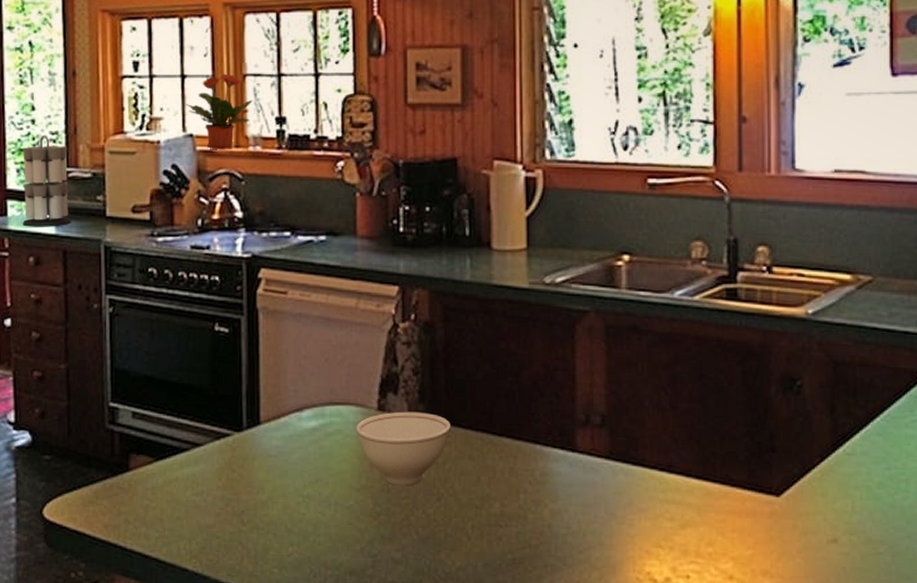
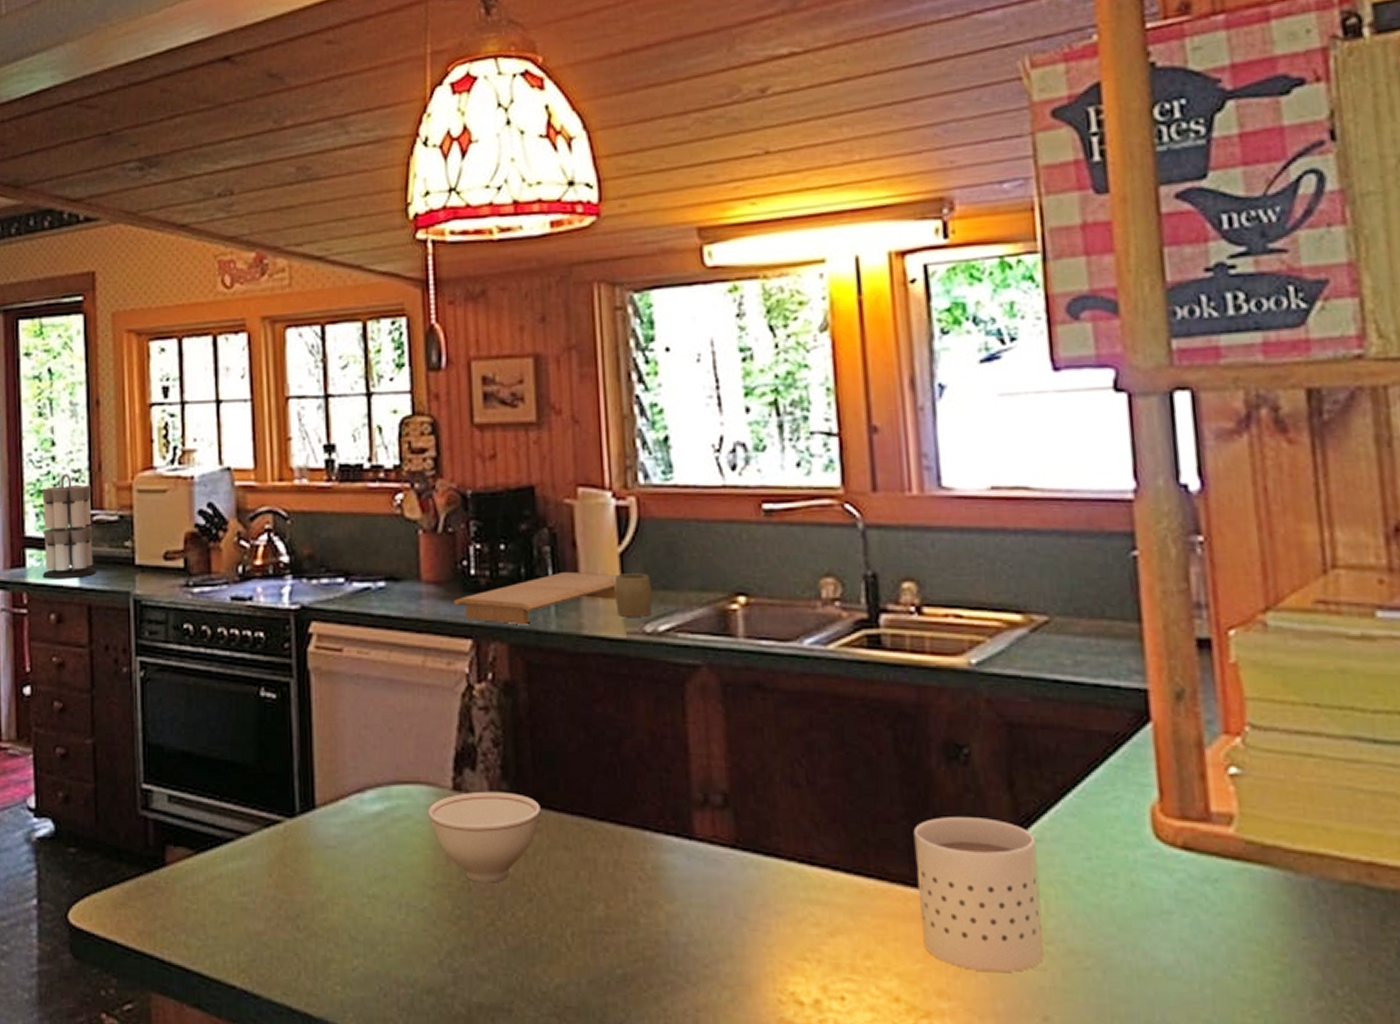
potted plant: present [185,73,253,149] -> none [221,396,297,484]
cutting board: none [385,231,524,275] -> present [454,571,617,625]
mug: none [521,234,552,270] -> present [614,573,653,617]
mug: none [753,435,849,557] -> present [913,817,1044,973]

